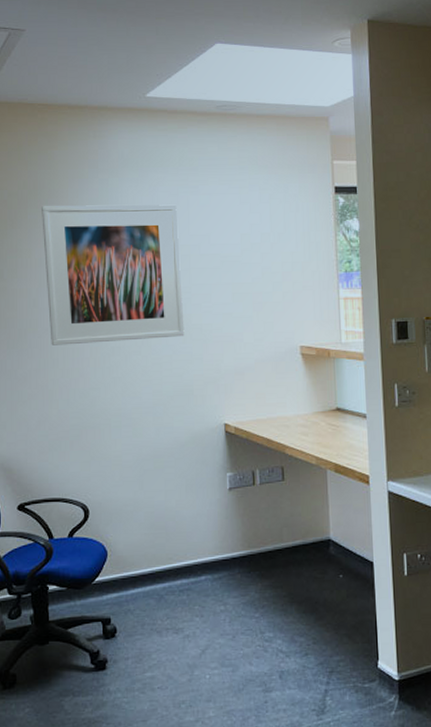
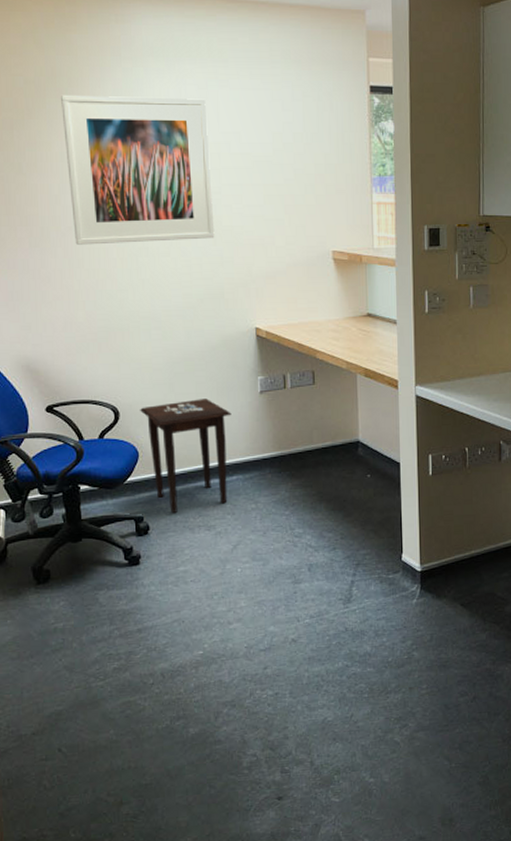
side table: none [109,496,200,615] -> present [140,398,232,513]

